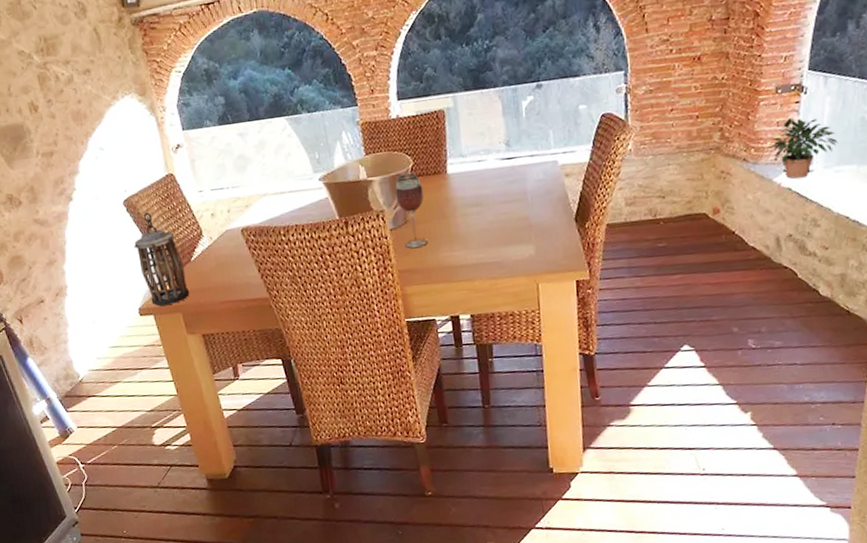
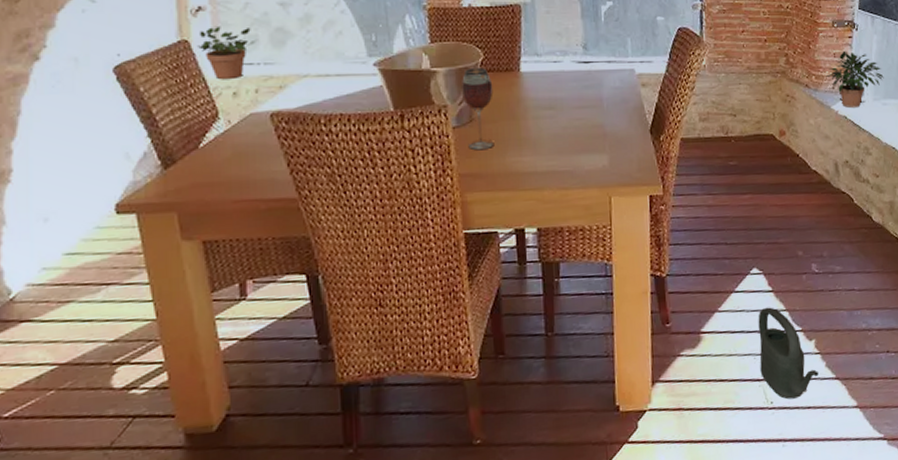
lantern: present [133,212,189,306] -> none [119,83,191,203]
potted plant: none [180,158,224,204] -> present [196,25,256,80]
watering can: none [689,381,754,467] -> present [758,307,819,400]

